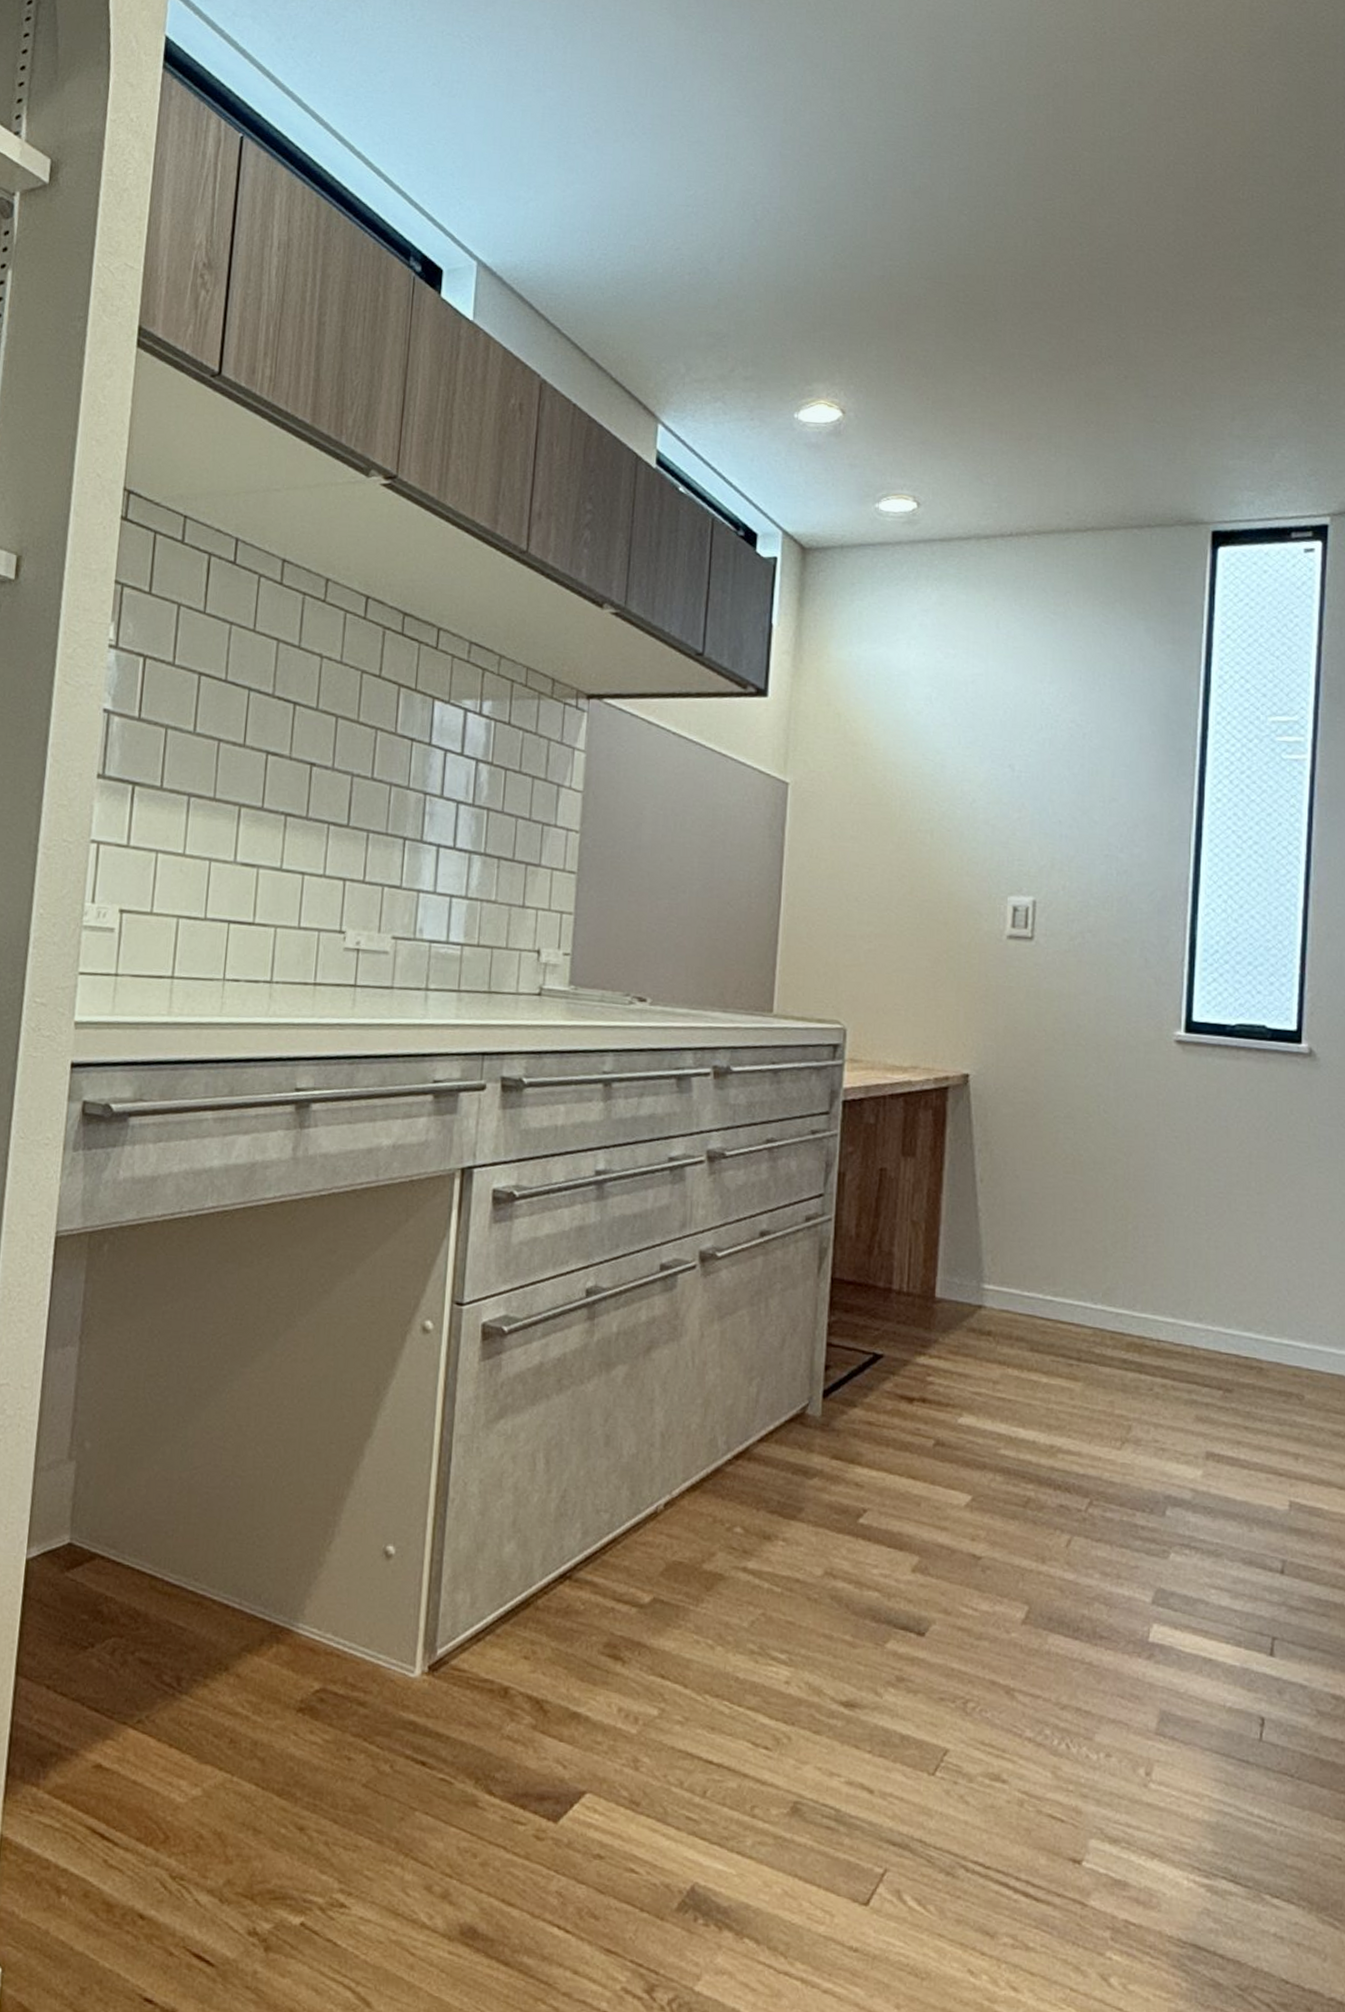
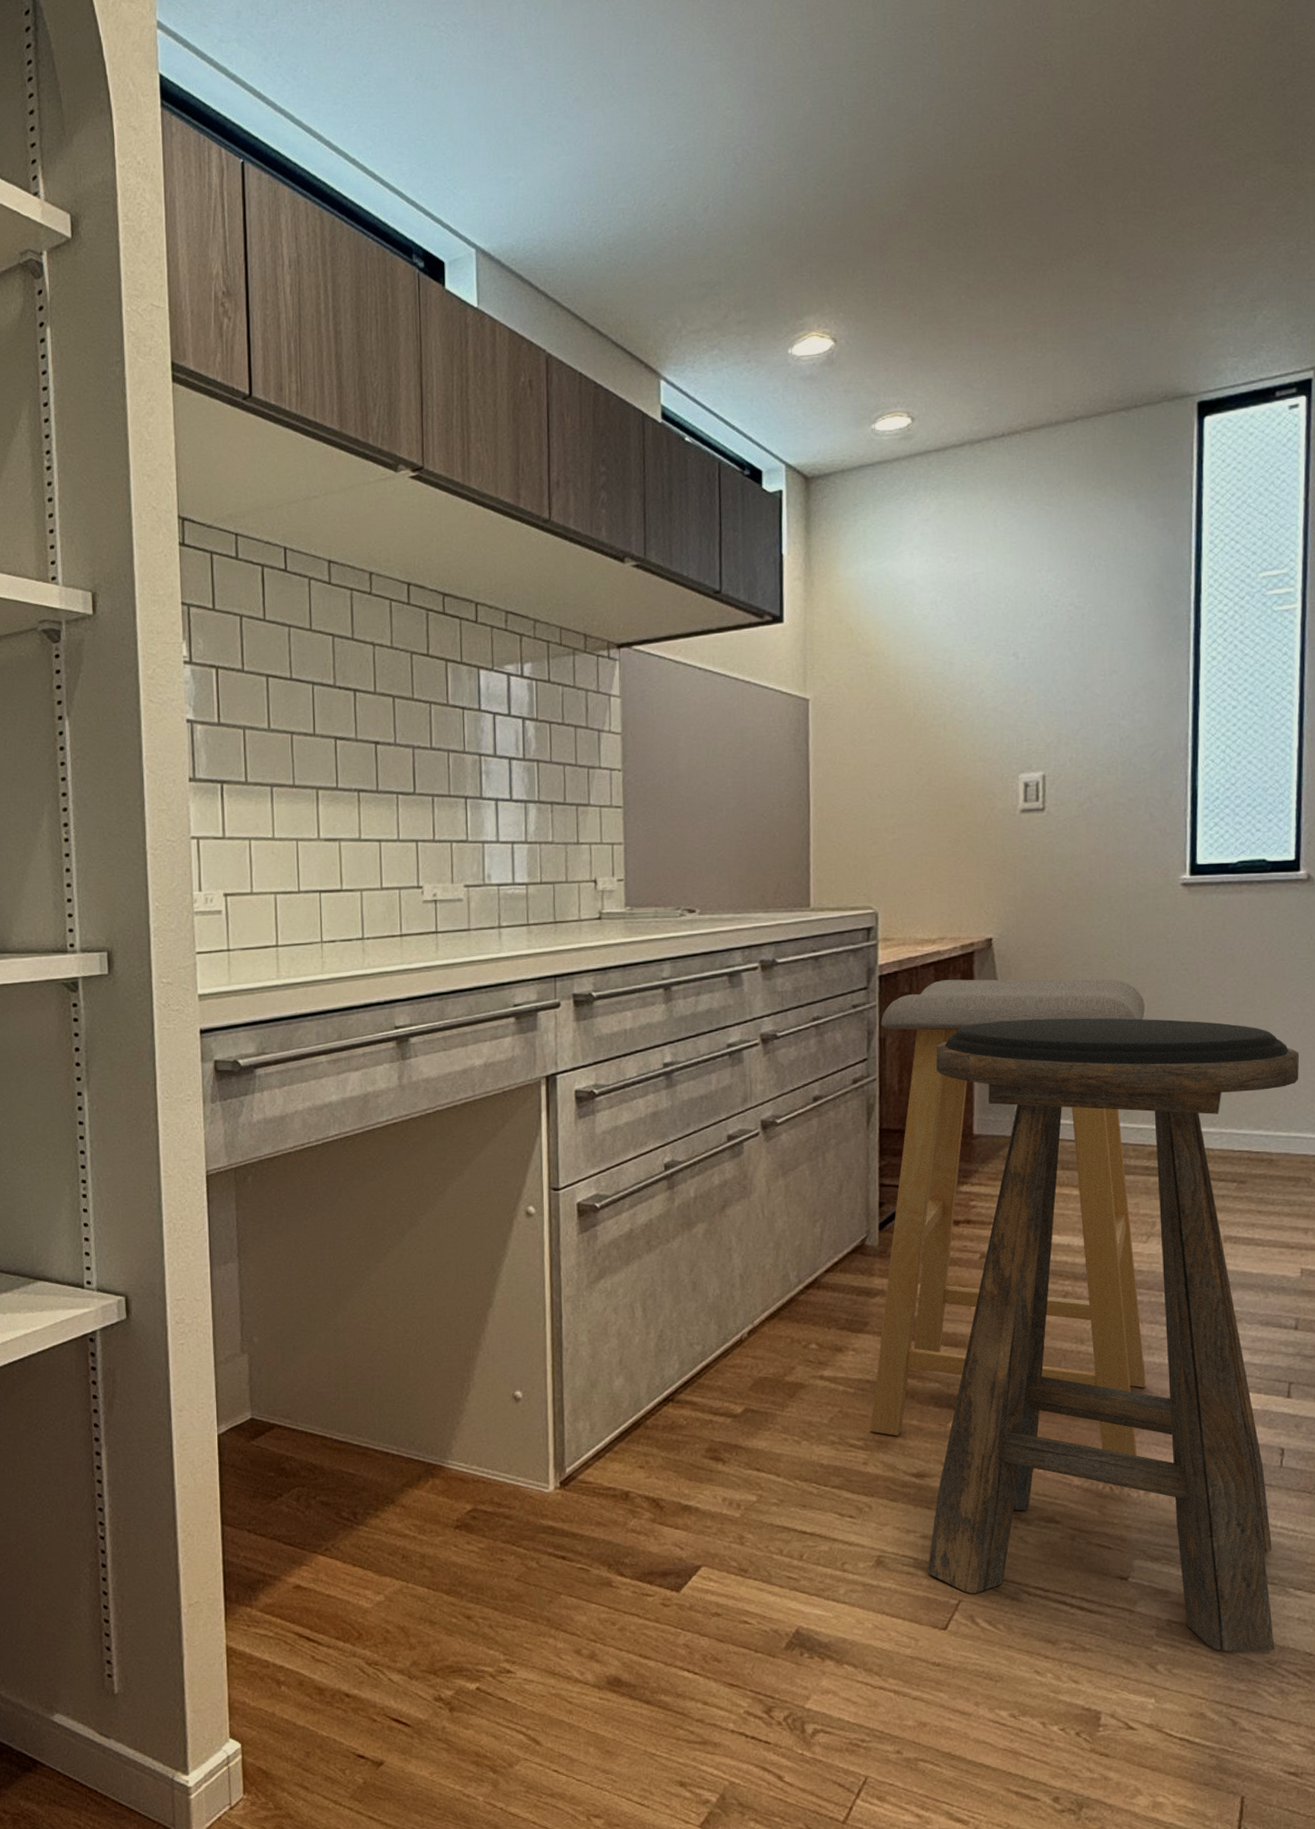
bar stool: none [796,1114,1130,1708] -> present [870,979,1146,1456]
stool: none [850,1169,1295,1973] -> present [927,1018,1300,1651]

